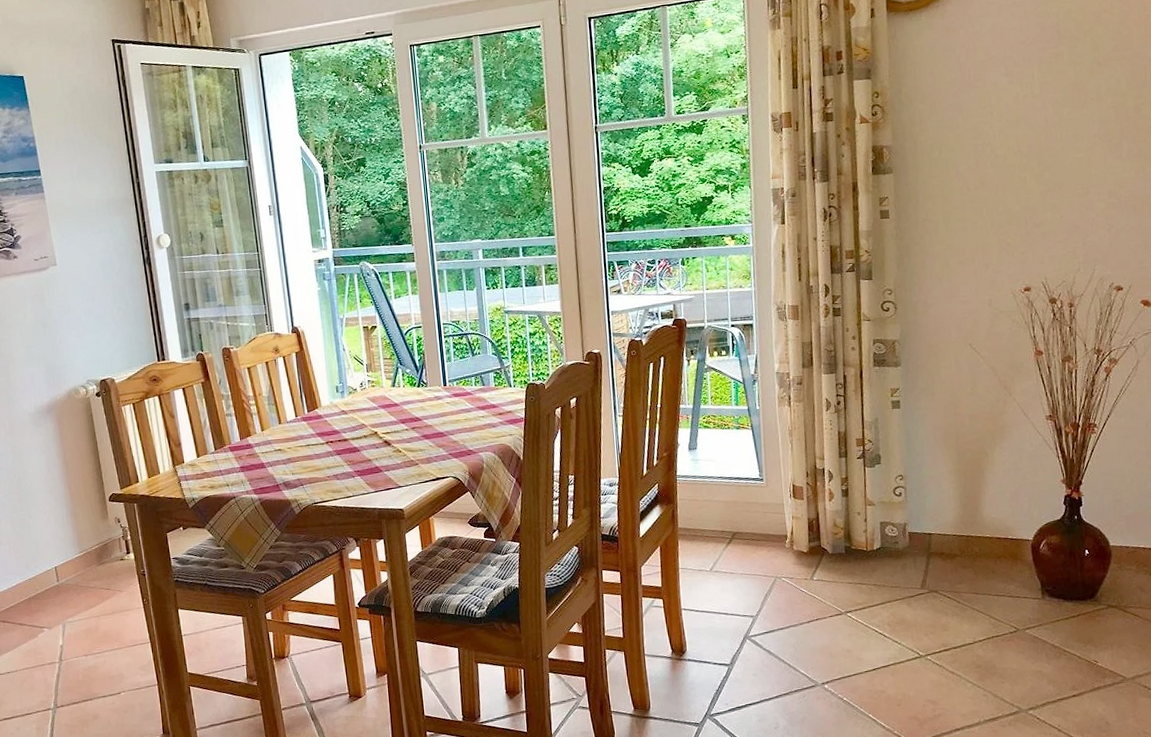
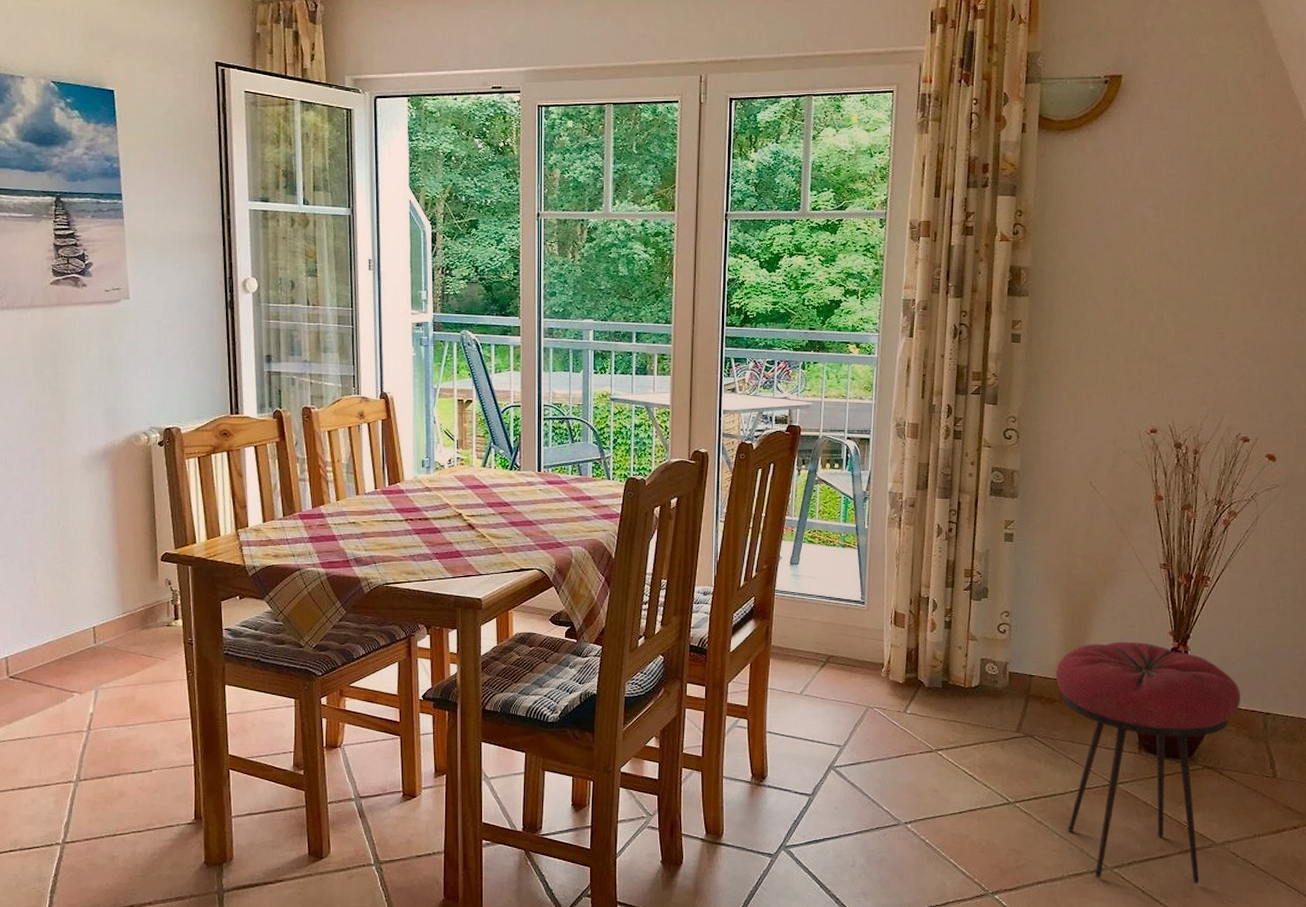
stool: none [953,492,1138,721] -> present [1055,641,1240,884]

